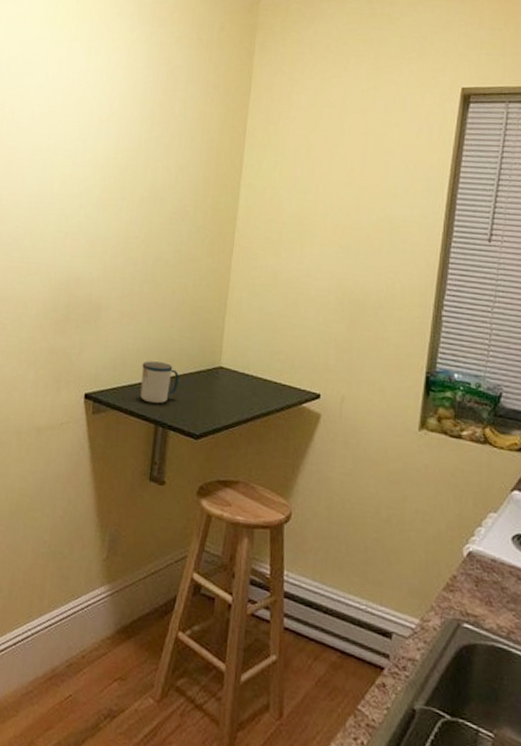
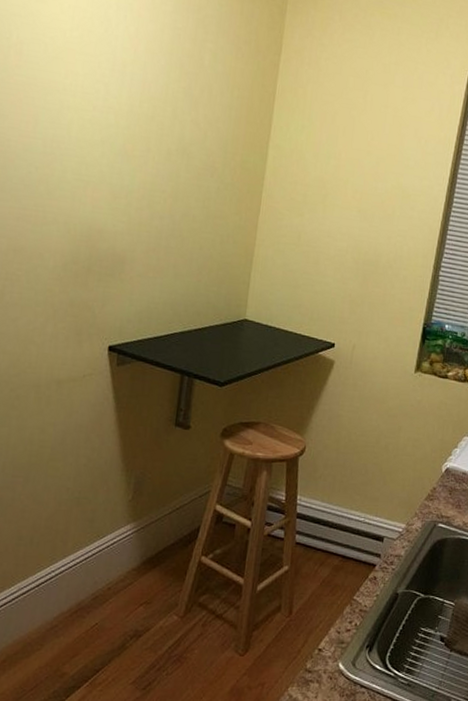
mug: present [140,361,179,404] -> none [166,314,206,355]

